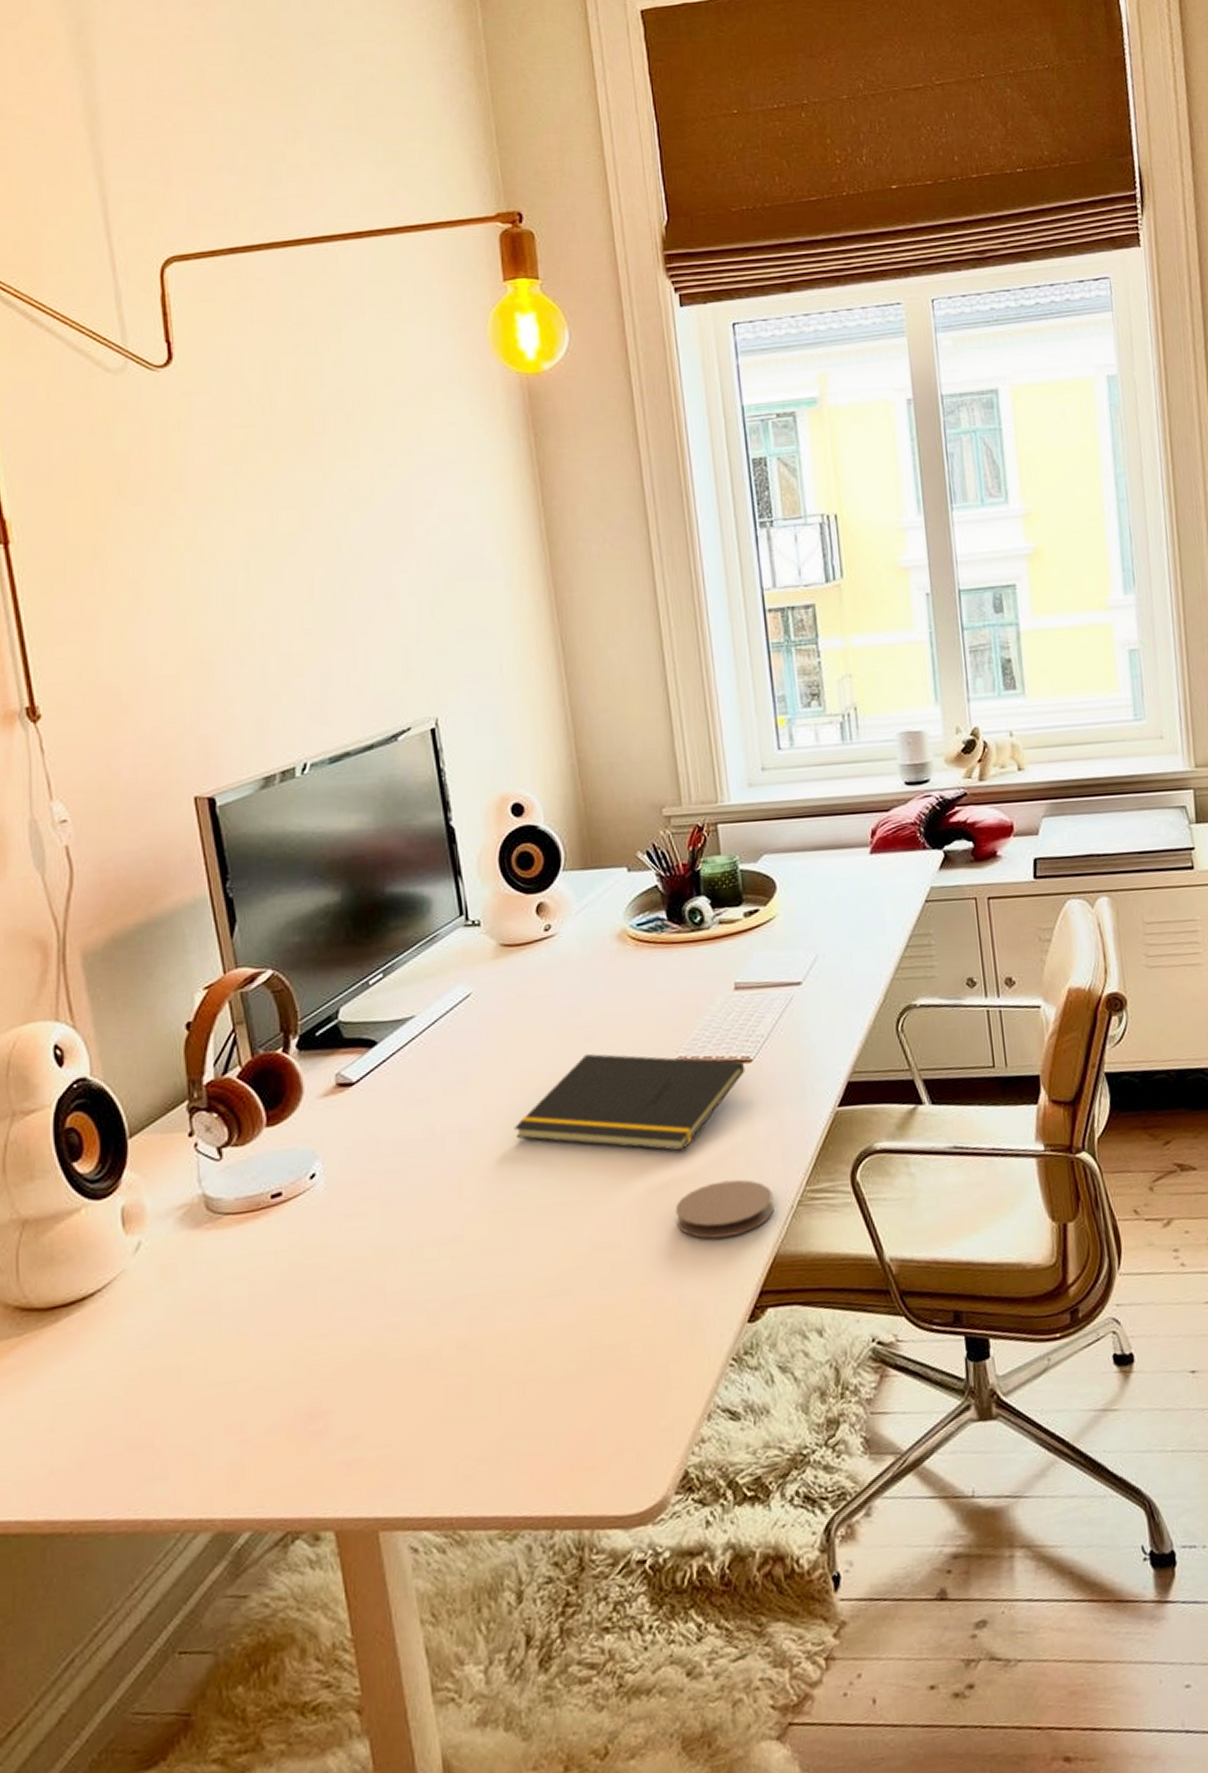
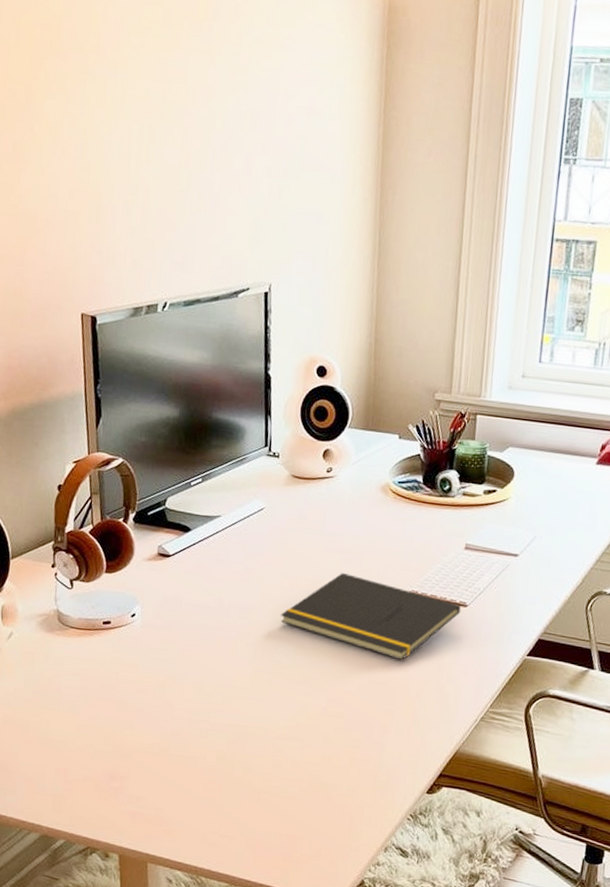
coaster: present [675,1179,774,1239] -> none [388,689,463,731]

